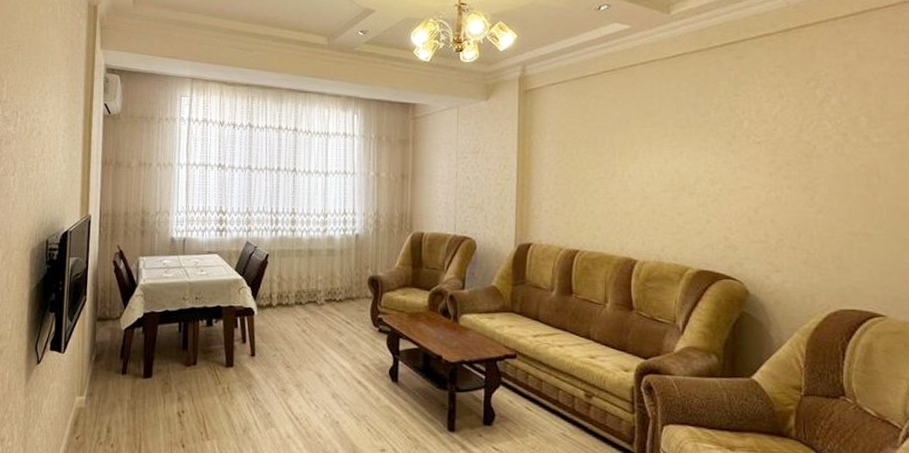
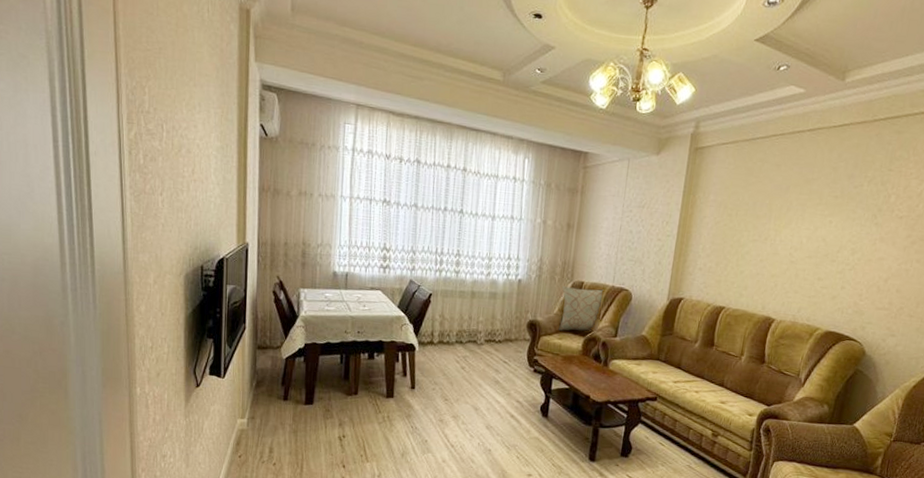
pillow: none [401,237,445,286] -> present [558,285,604,332]

